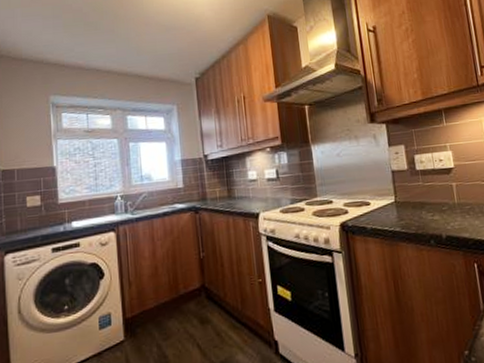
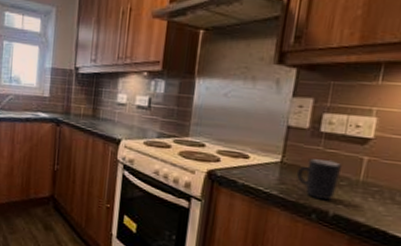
mug: none [409,192,442,226] -> present [296,158,343,201]

